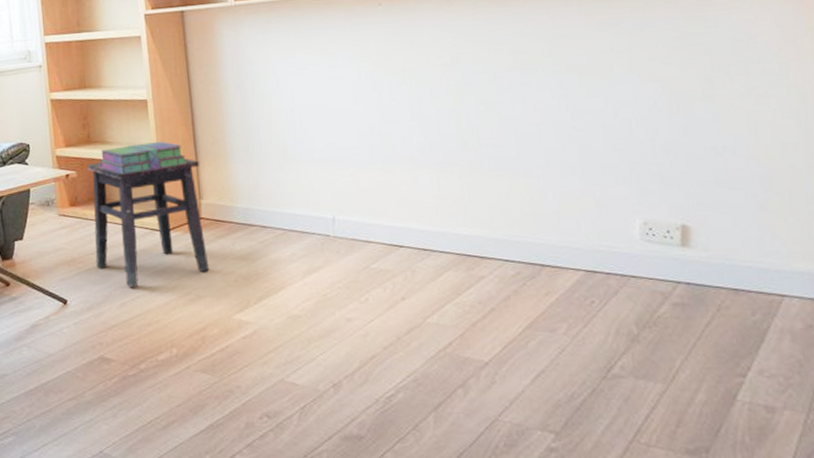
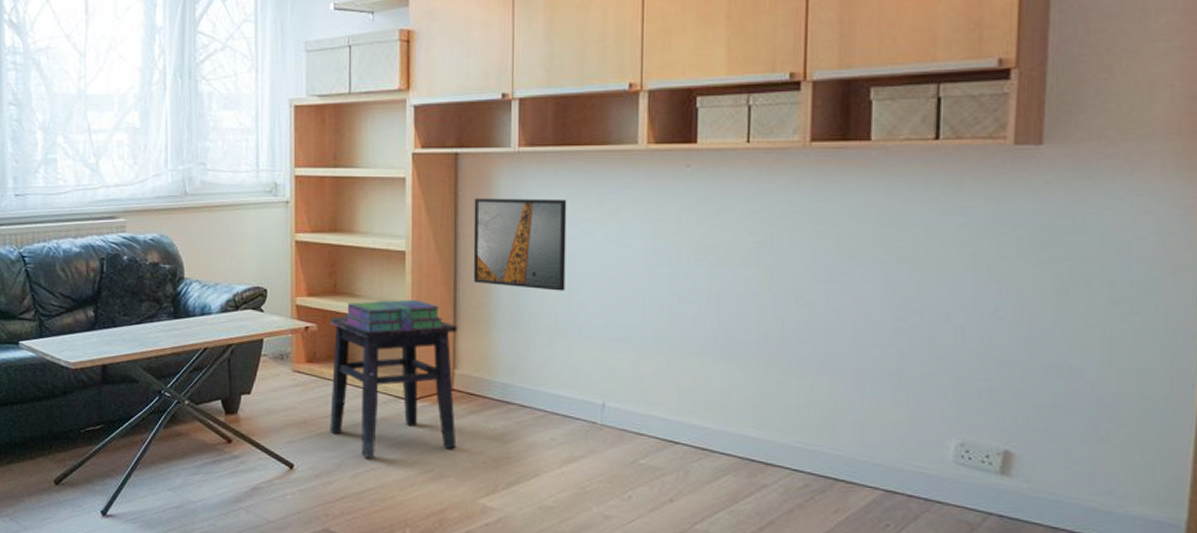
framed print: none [202,42,289,123] -> present [473,198,567,291]

